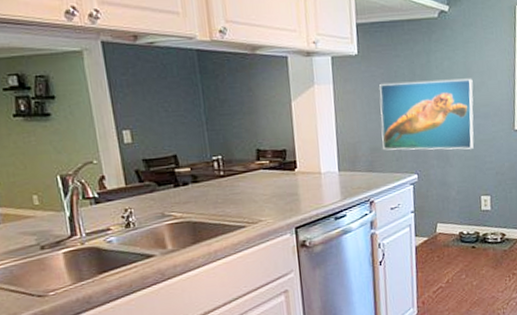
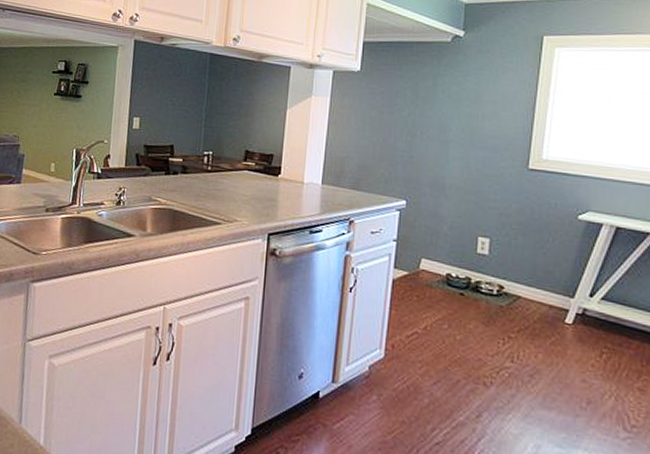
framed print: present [379,78,474,150] -> none [372,102,483,183]

